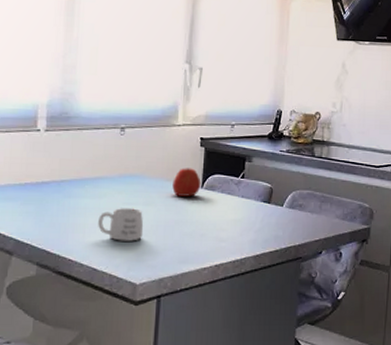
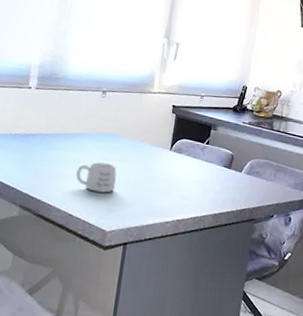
apple: present [172,168,201,197] -> none [144,131,171,157]

